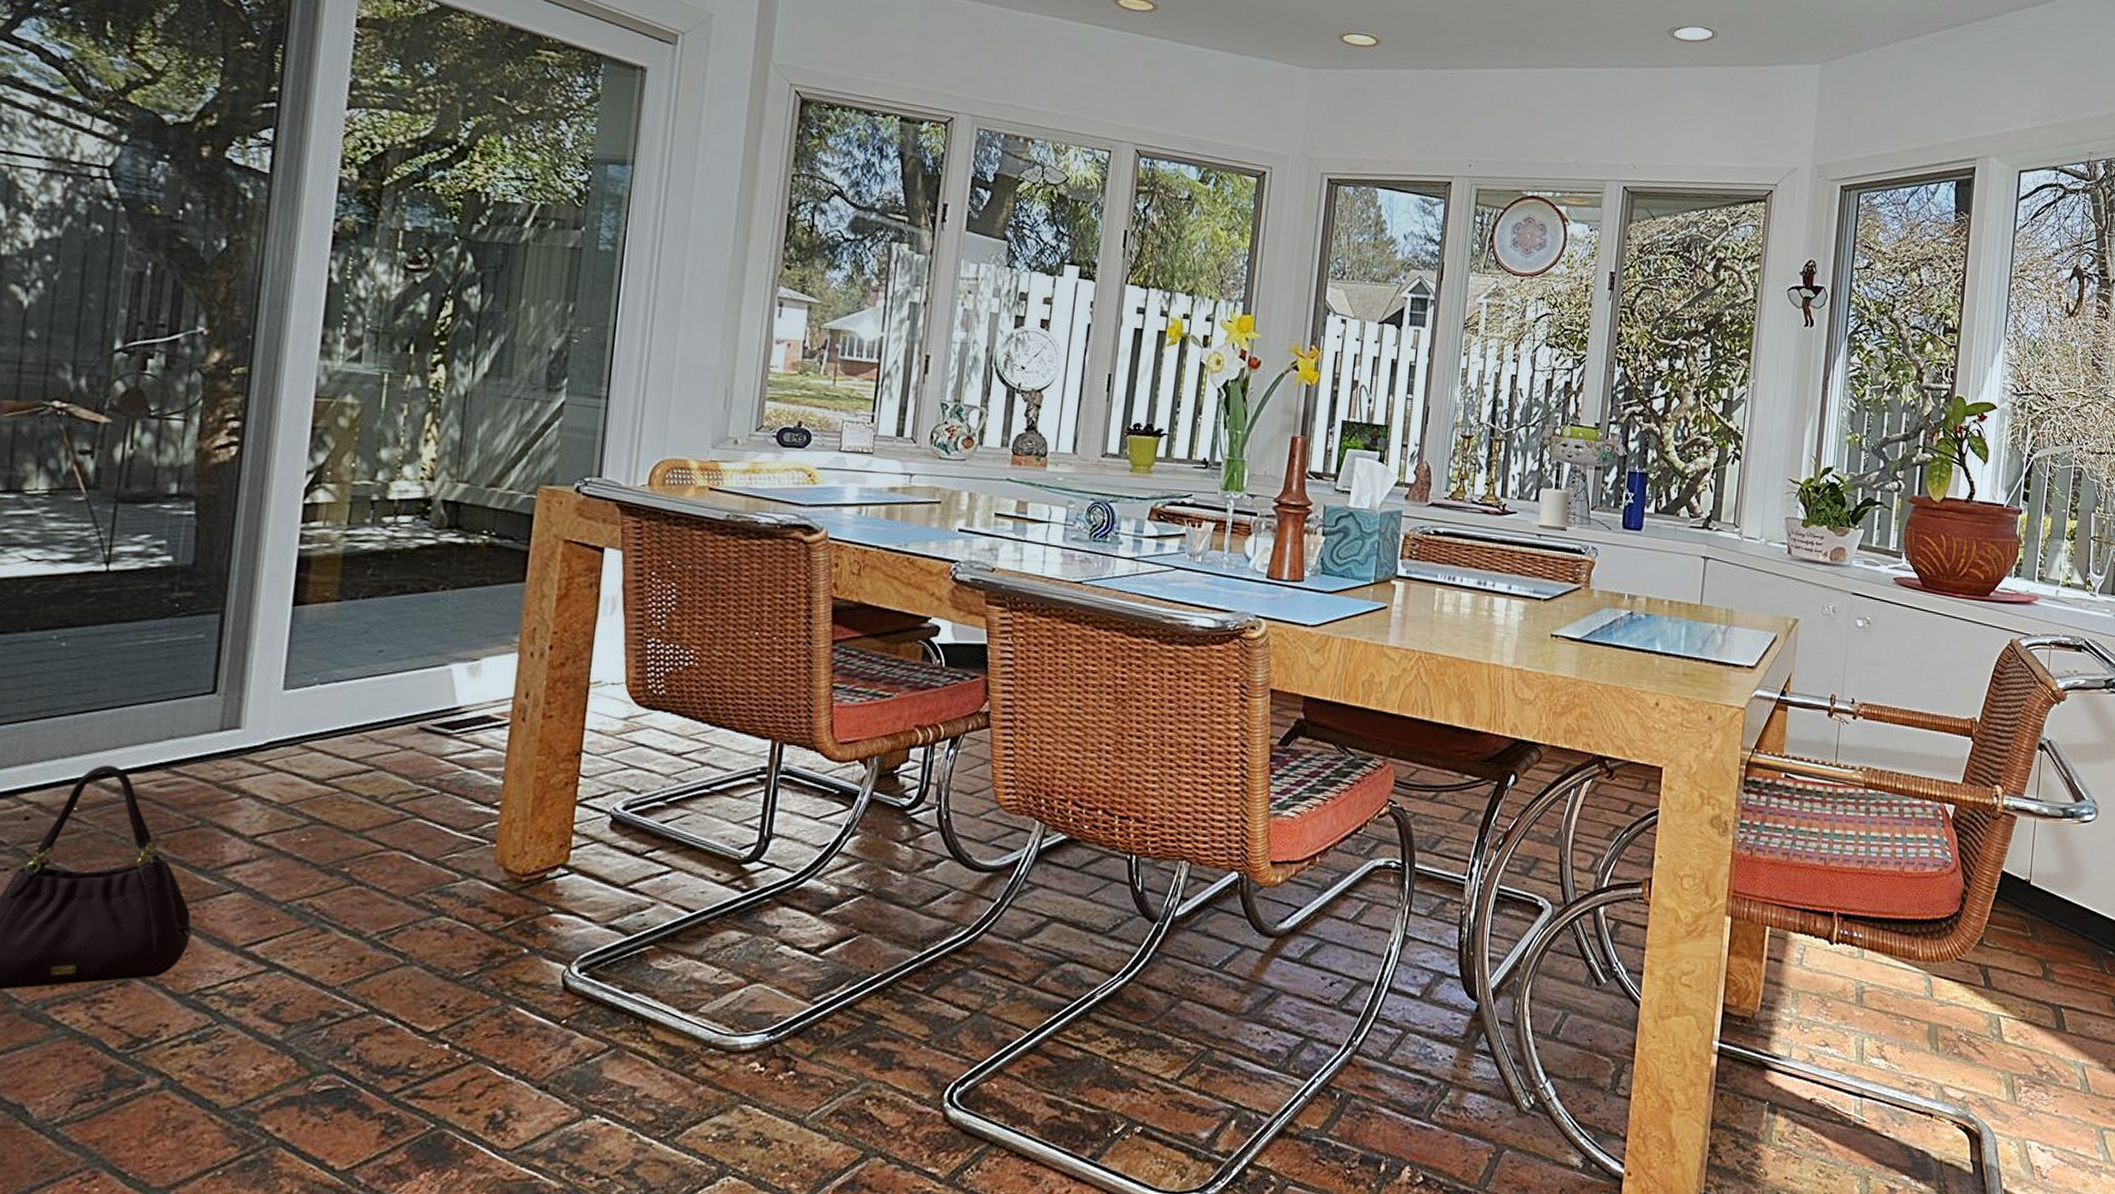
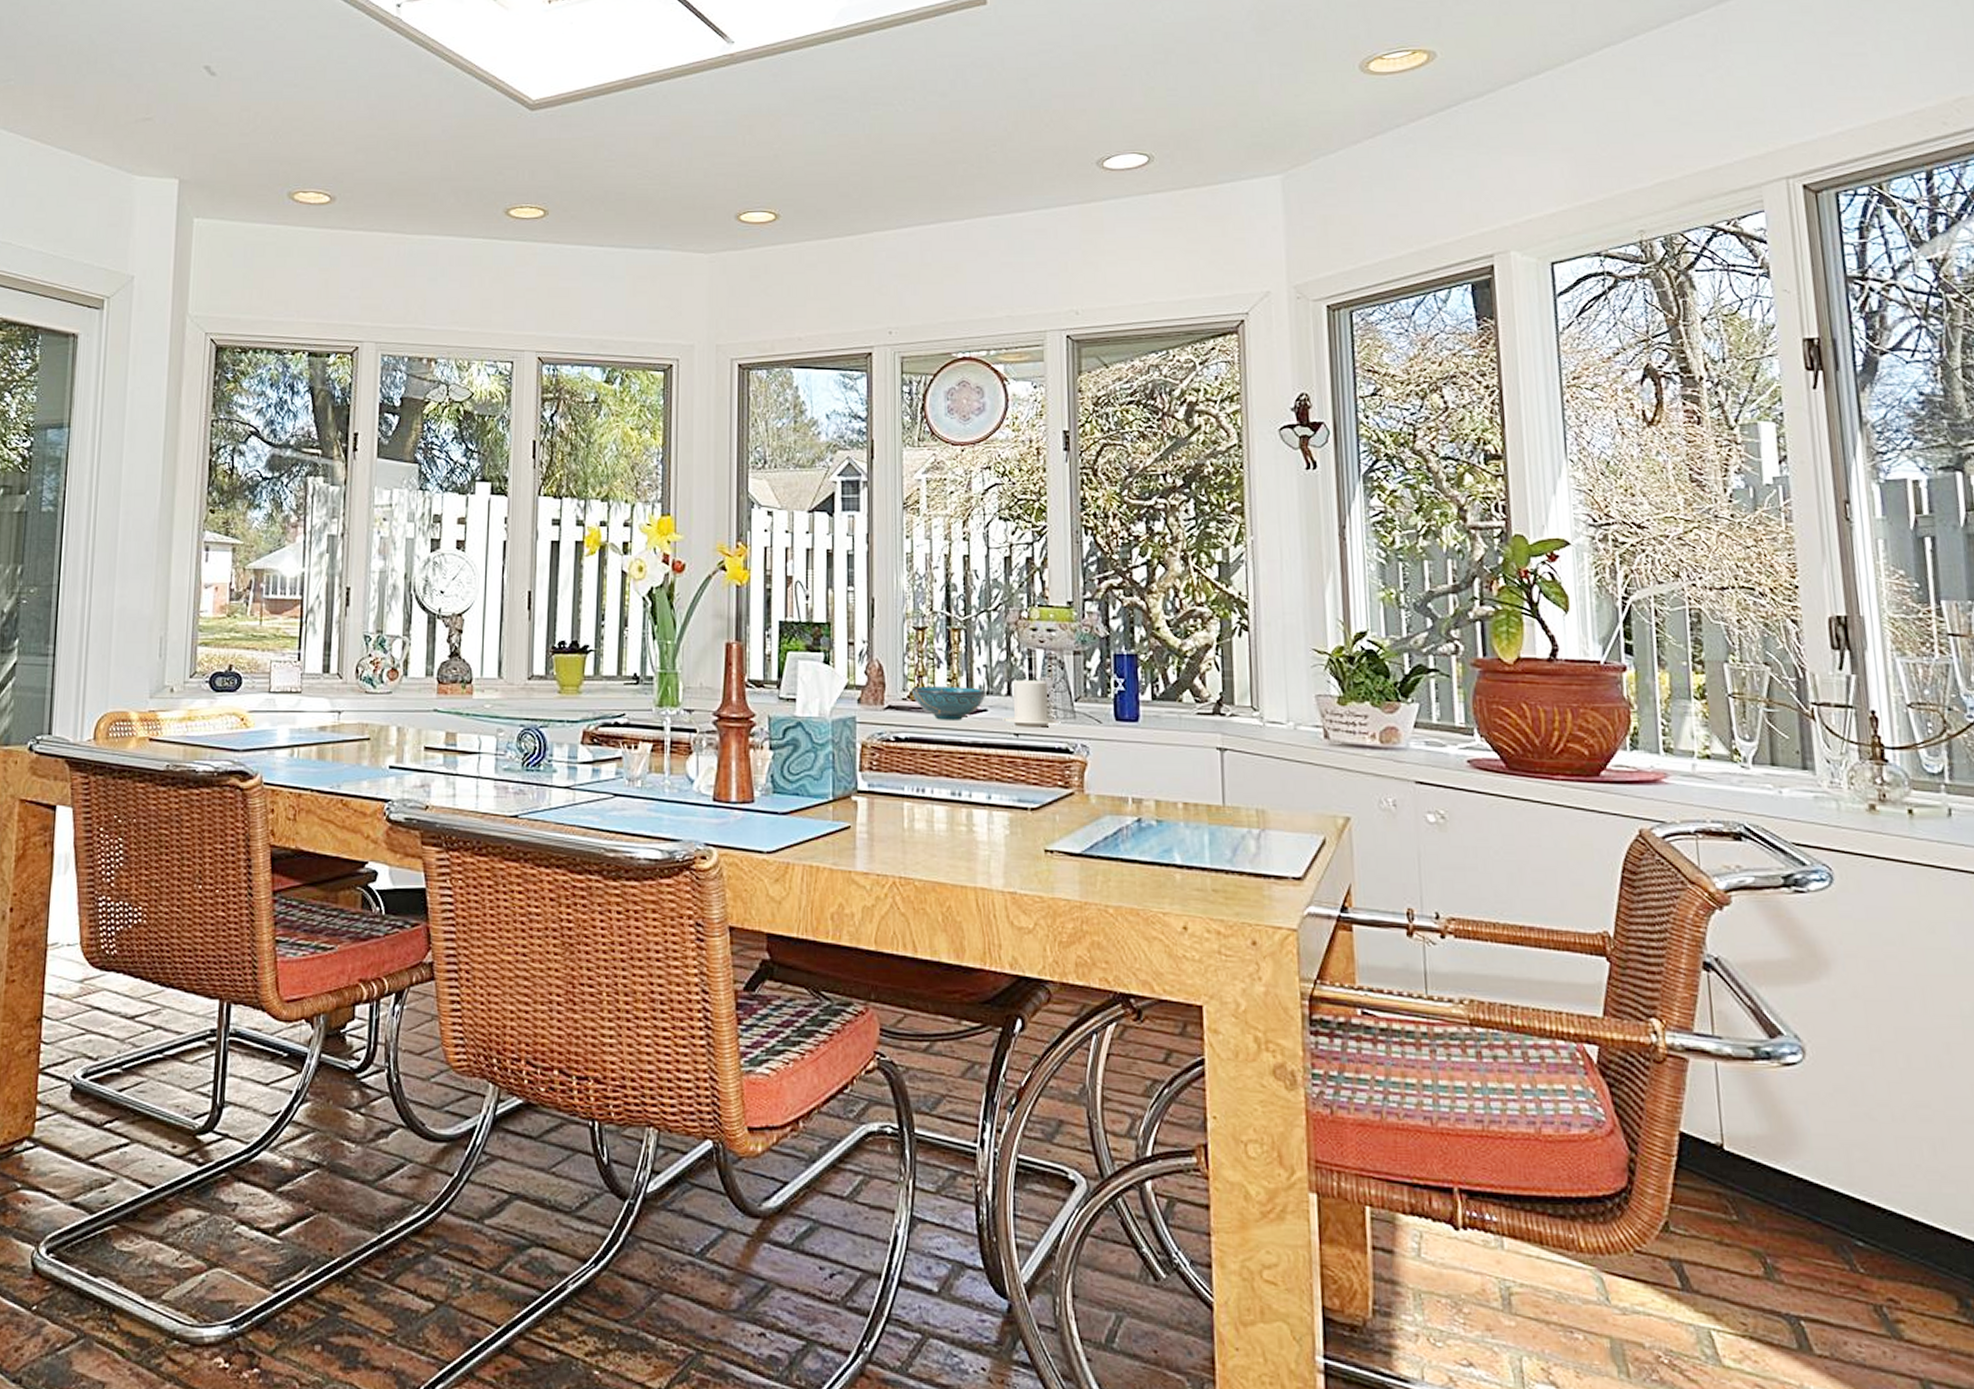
decorative bowl: none [1453,487,1518,521] -> present [911,686,987,722]

